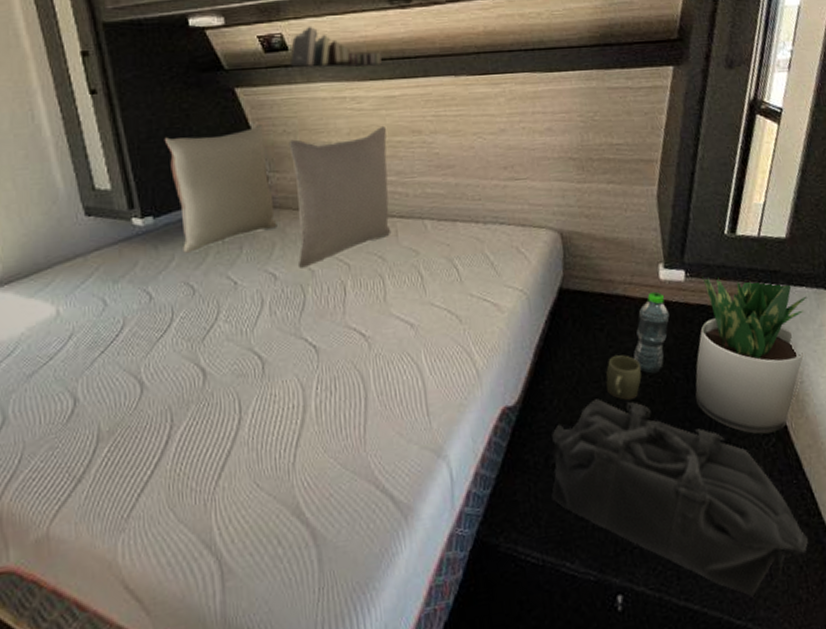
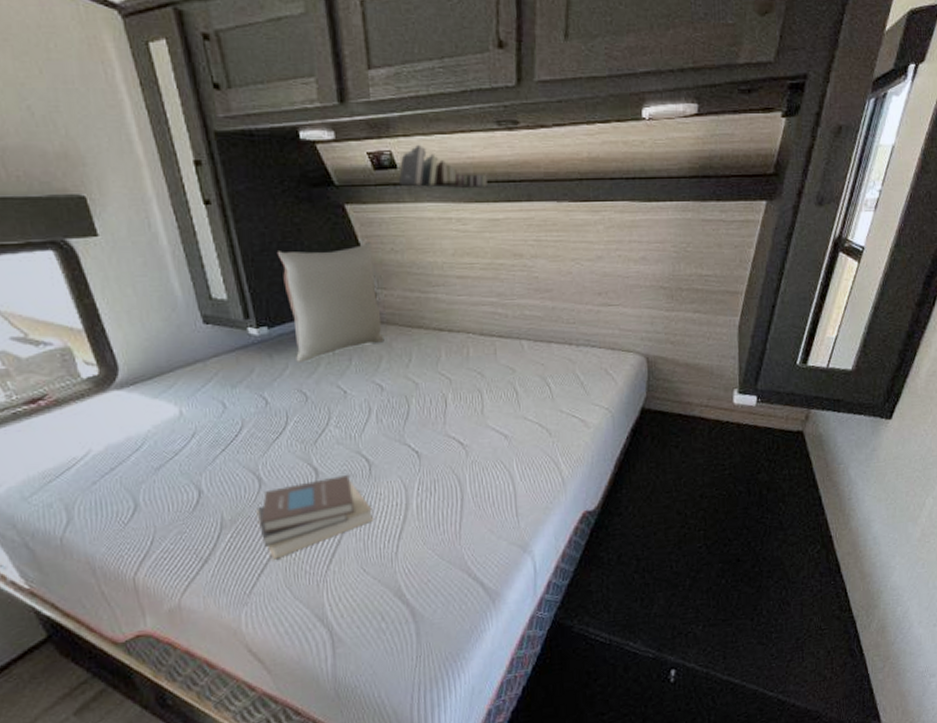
books: none [137,374,268,476] -> present [256,474,374,560]
pillow: present [288,125,392,268] -> none [396,248,491,381]
duffel bag: present [549,399,808,597] -> none [620,507,837,675]
mug: present [605,355,642,400] -> none [677,470,709,509]
water bottle: present [633,291,670,374] -> none [702,414,739,487]
planter: present [695,277,807,434] -> none [755,403,864,542]

